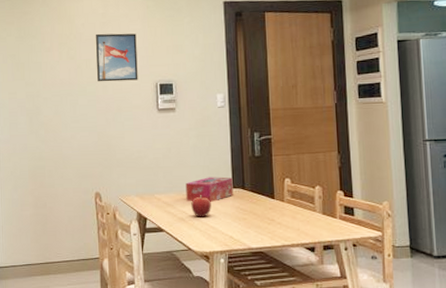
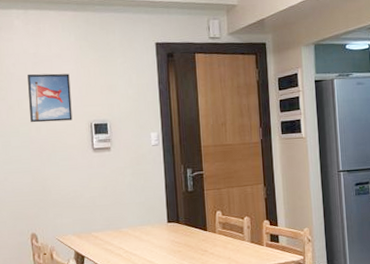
tissue box: present [185,177,233,202] -> none [122,212,168,237]
fruit: present [191,195,211,217] -> none [128,231,148,253]

